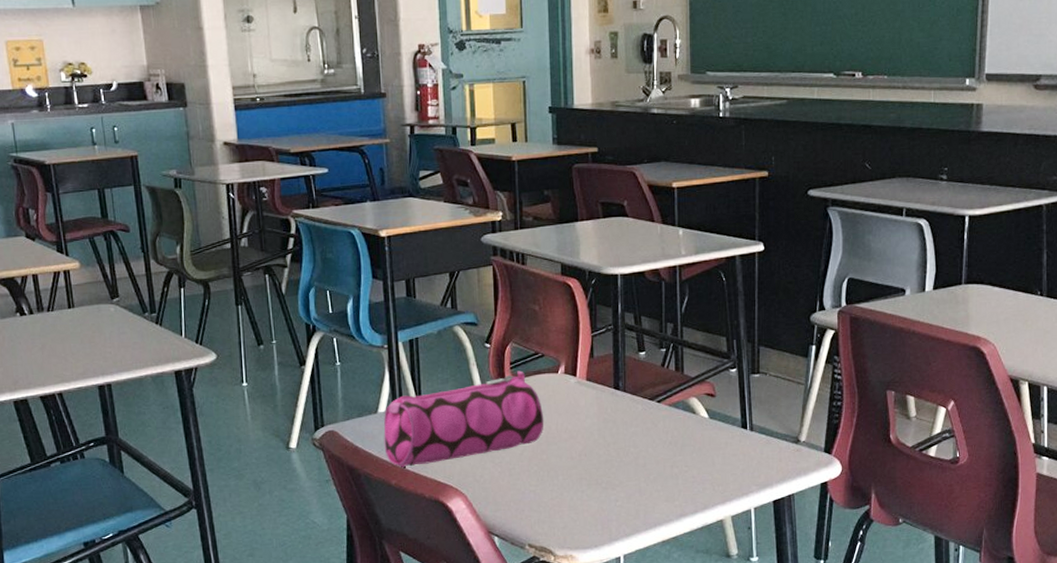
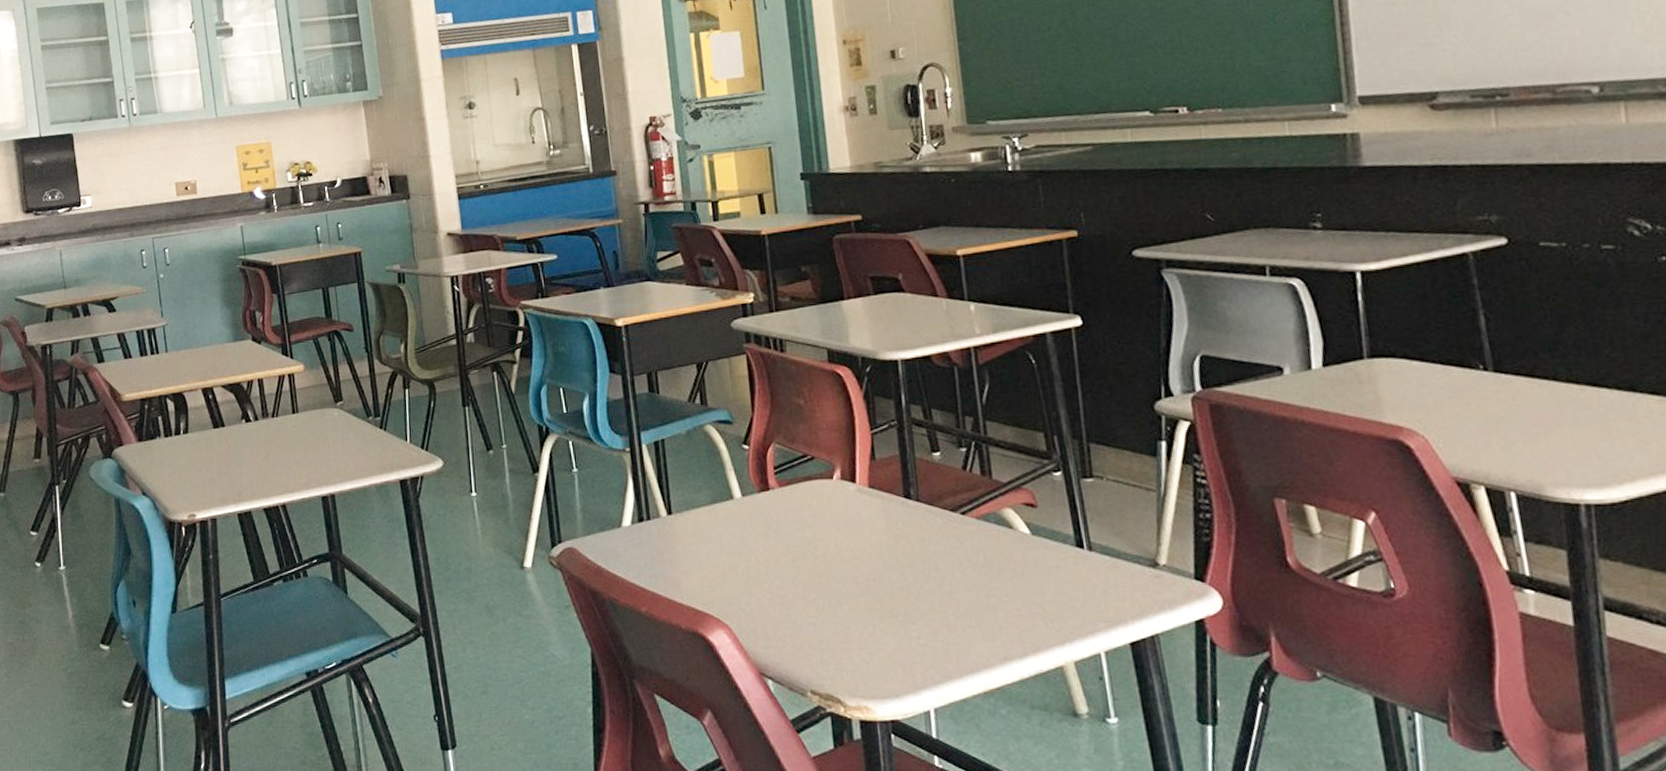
pencil case: present [383,370,544,468] -> none [629,476,821,593]

